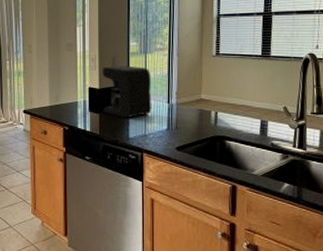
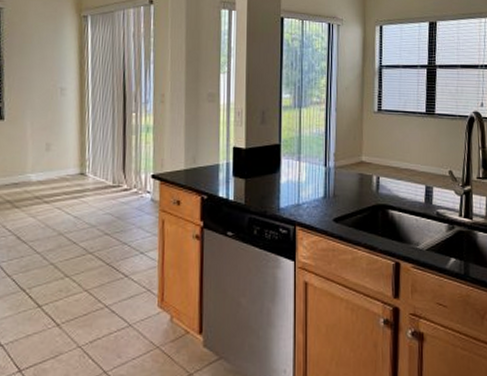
coffee maker: present [103,65,152,118] -> none [249,121,307,185]

